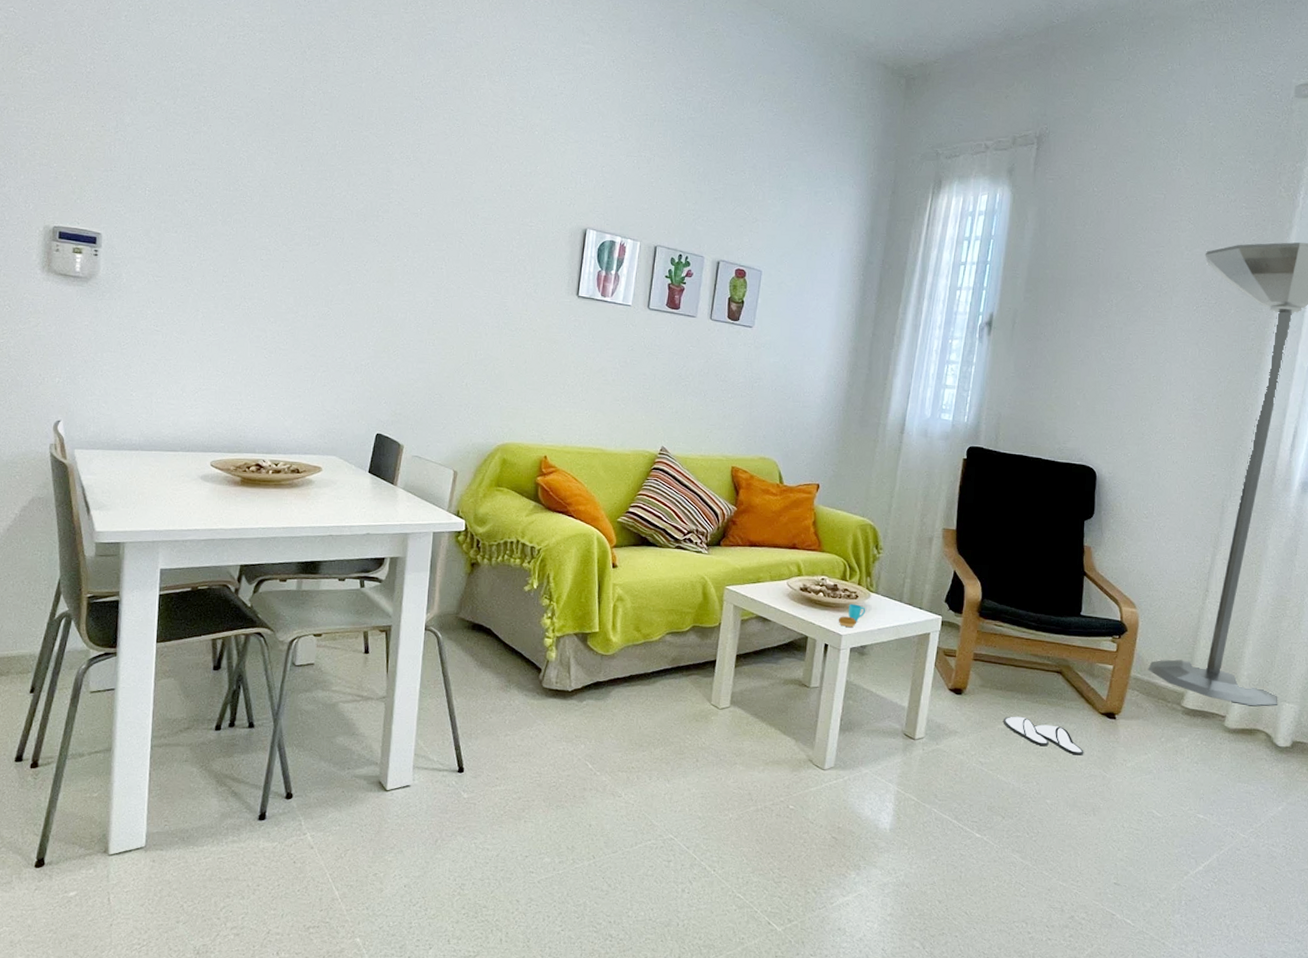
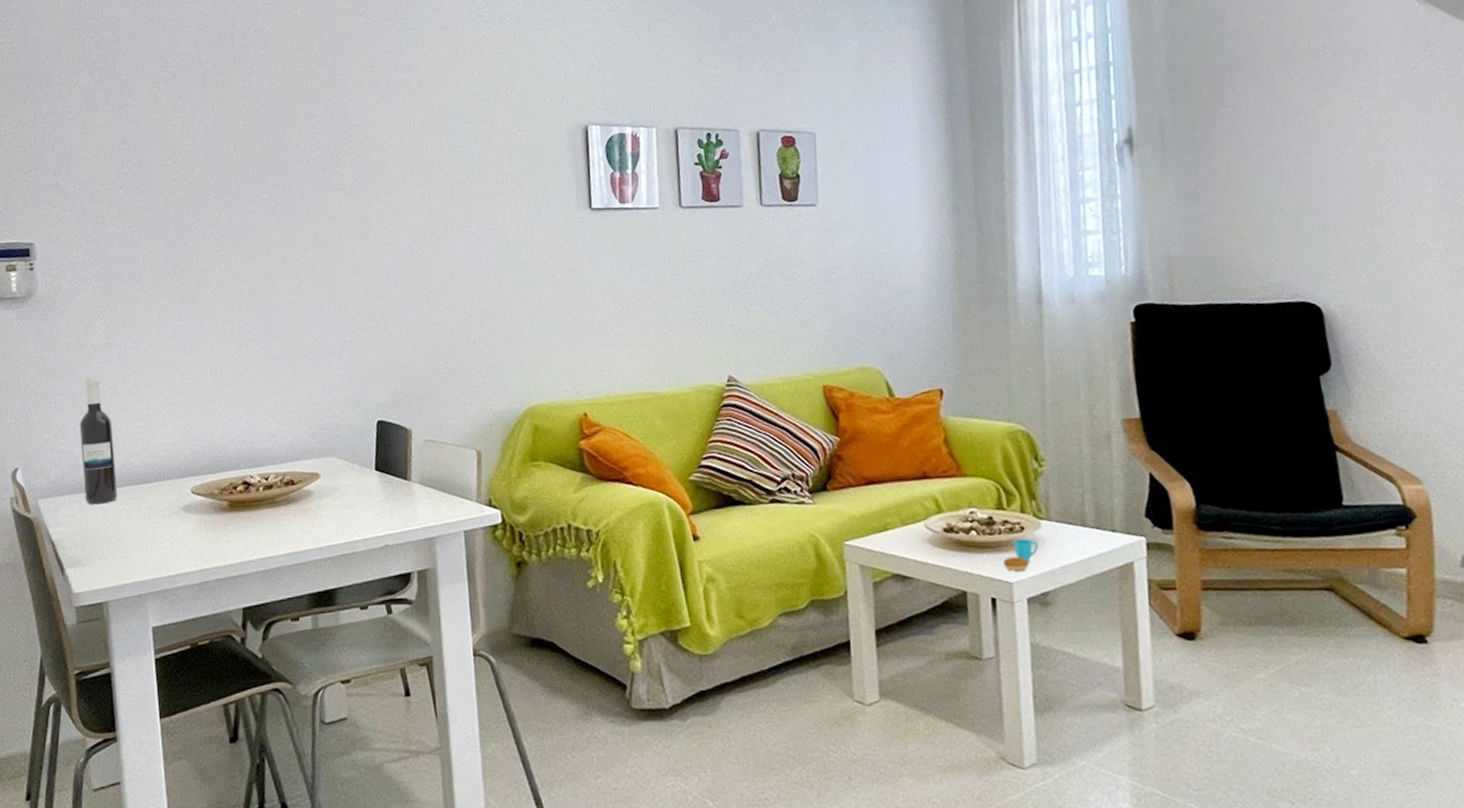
wine bottle: none [117,355,150,462] -> present [79,376,118,505]
slippers: present [1003,716,1084,756] -> none [1262,658,1392,702]

